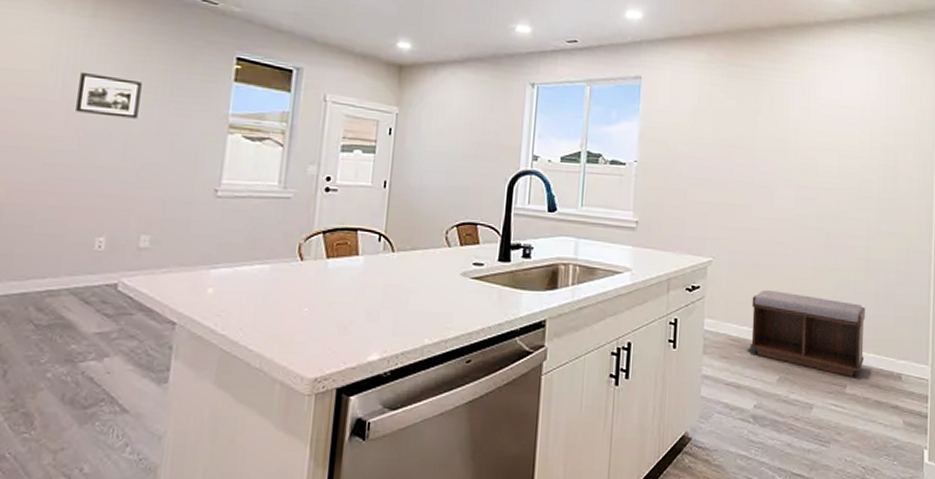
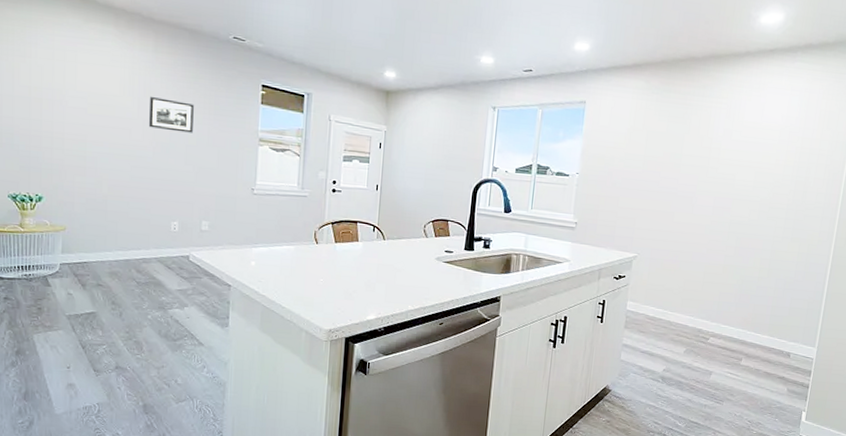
bench: present [750,290,865,377] -> none [663,281,765,353]

